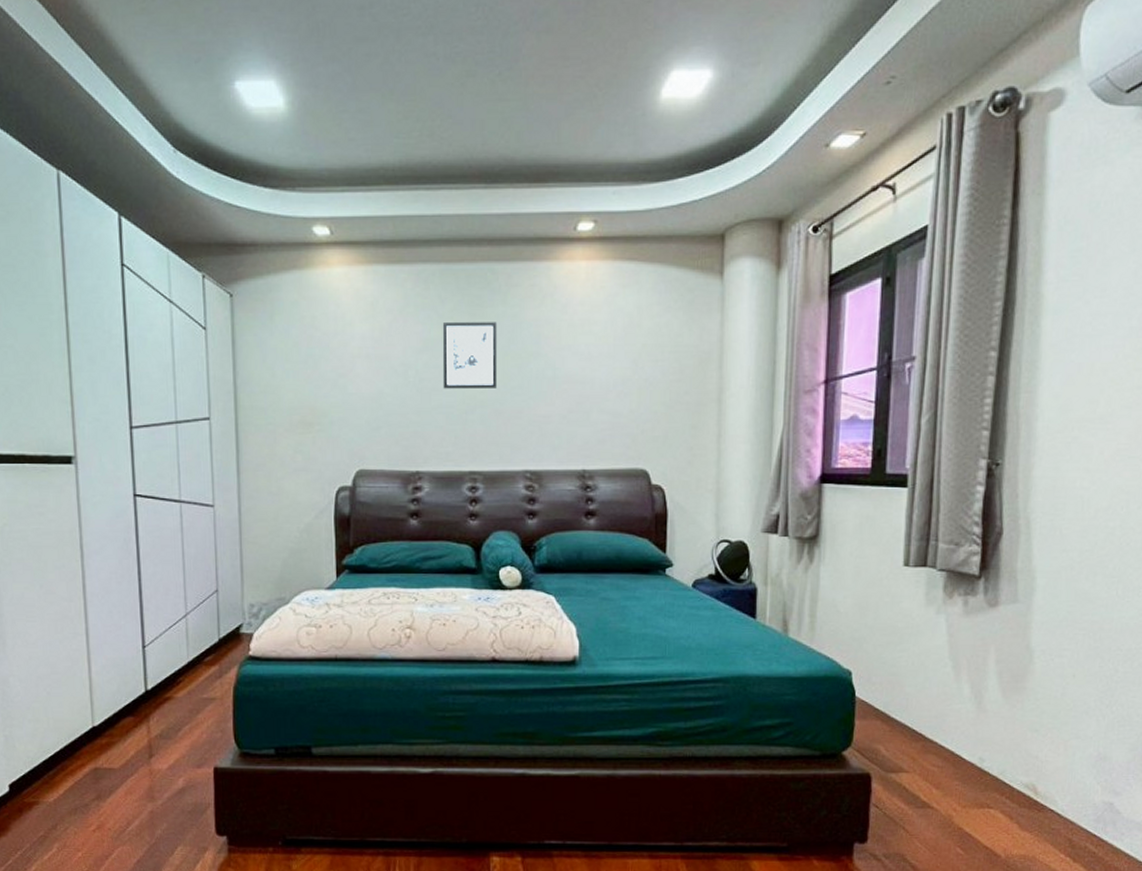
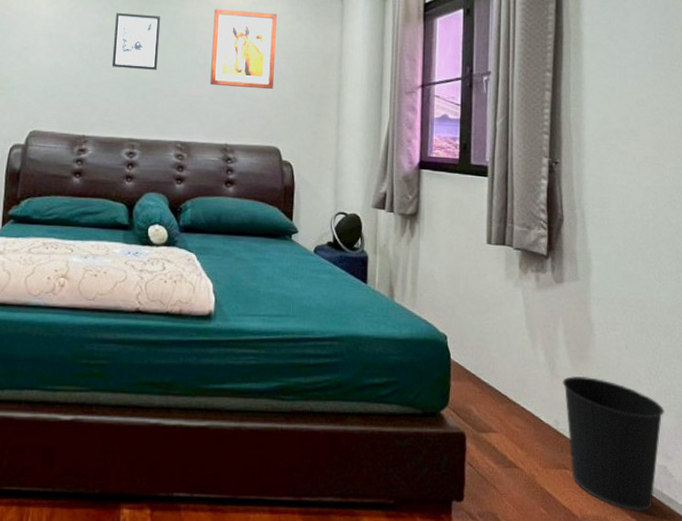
wall art: none [561,306,640,401] -> present [210,9,277,90]
wastebasket: none [990,709,1116,851] -> present [562,375,664,513]

